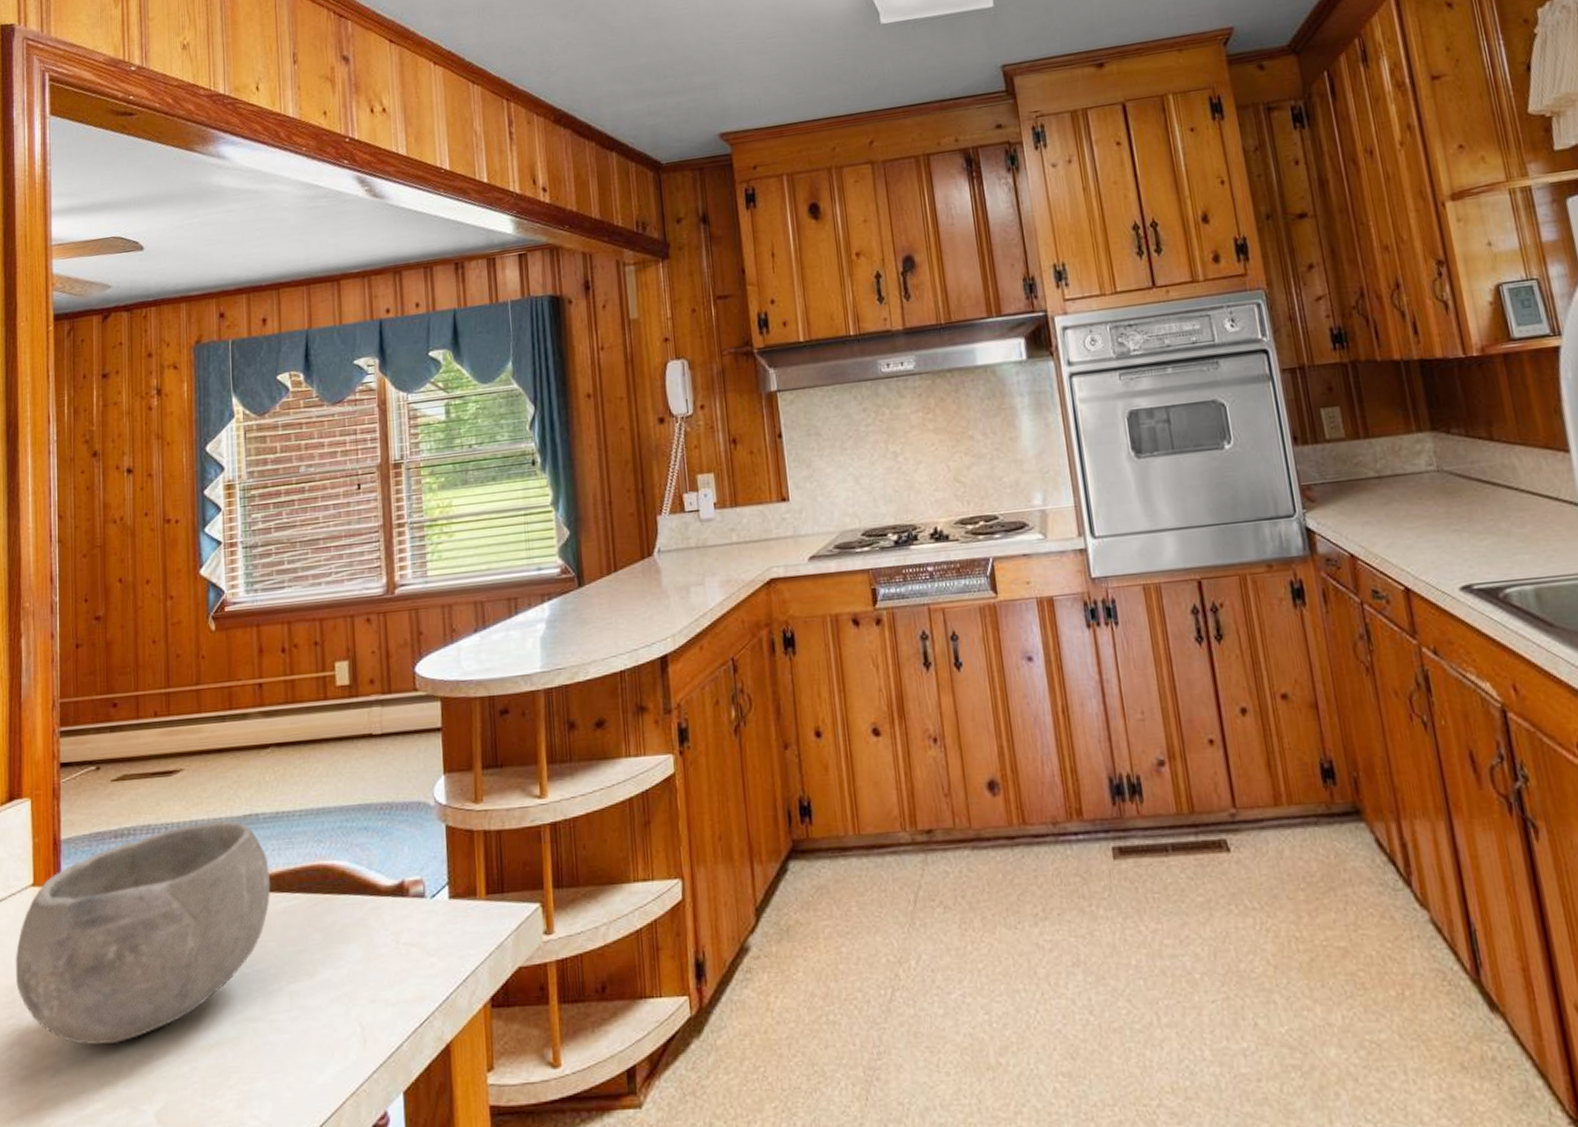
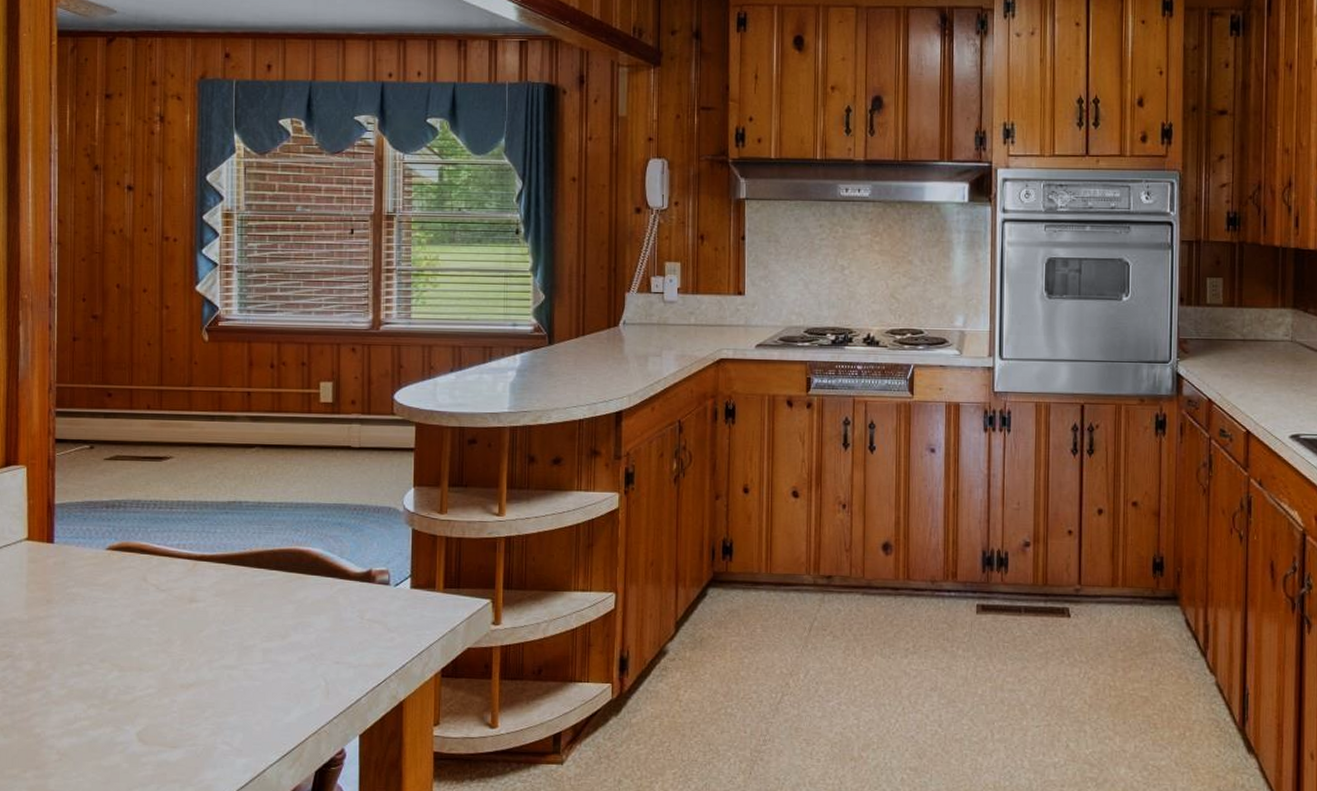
bowl: present [15,820,271,1045] -> none [9,503,250,675]

